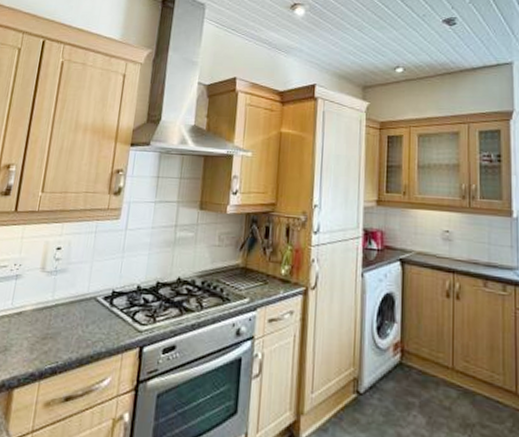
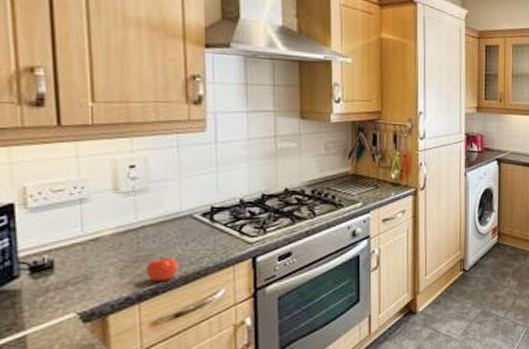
apple: none [50,335,77,361] -> present [146,256,179,281]

